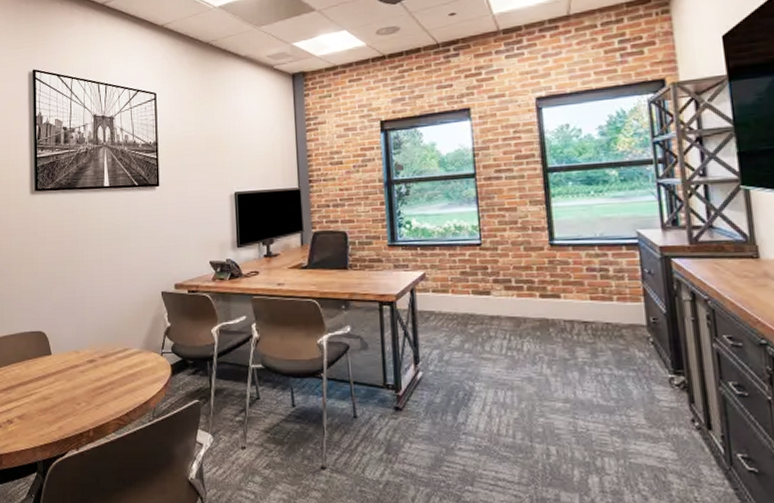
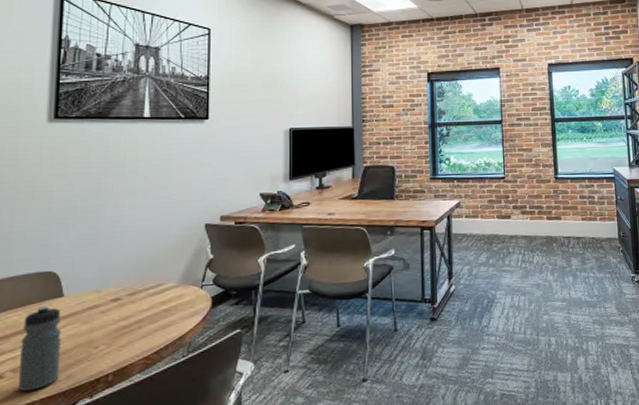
water bottle: none [23,362,52,437] -> present [19,306,61,391]

